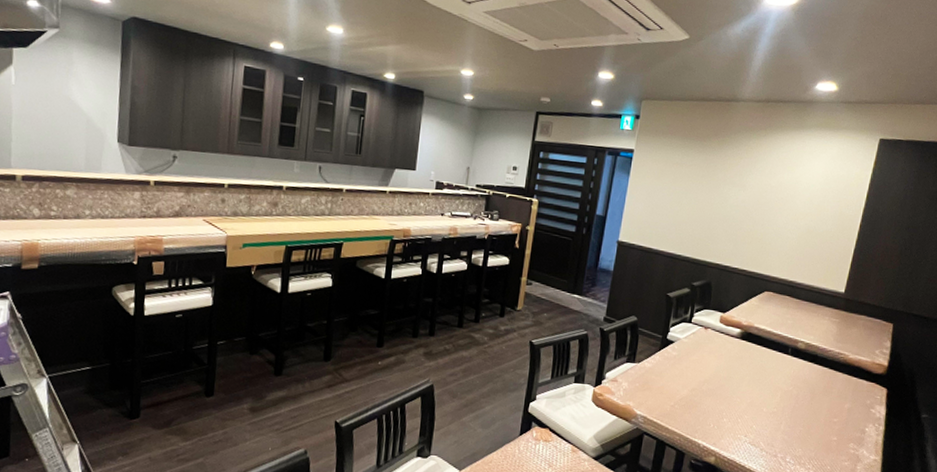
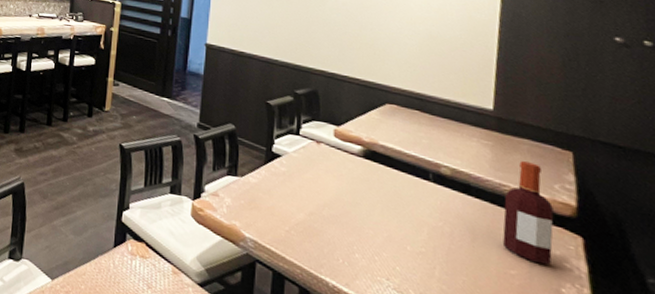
bottle: none [833,333,872,412] -> present [503,161,554,266]

